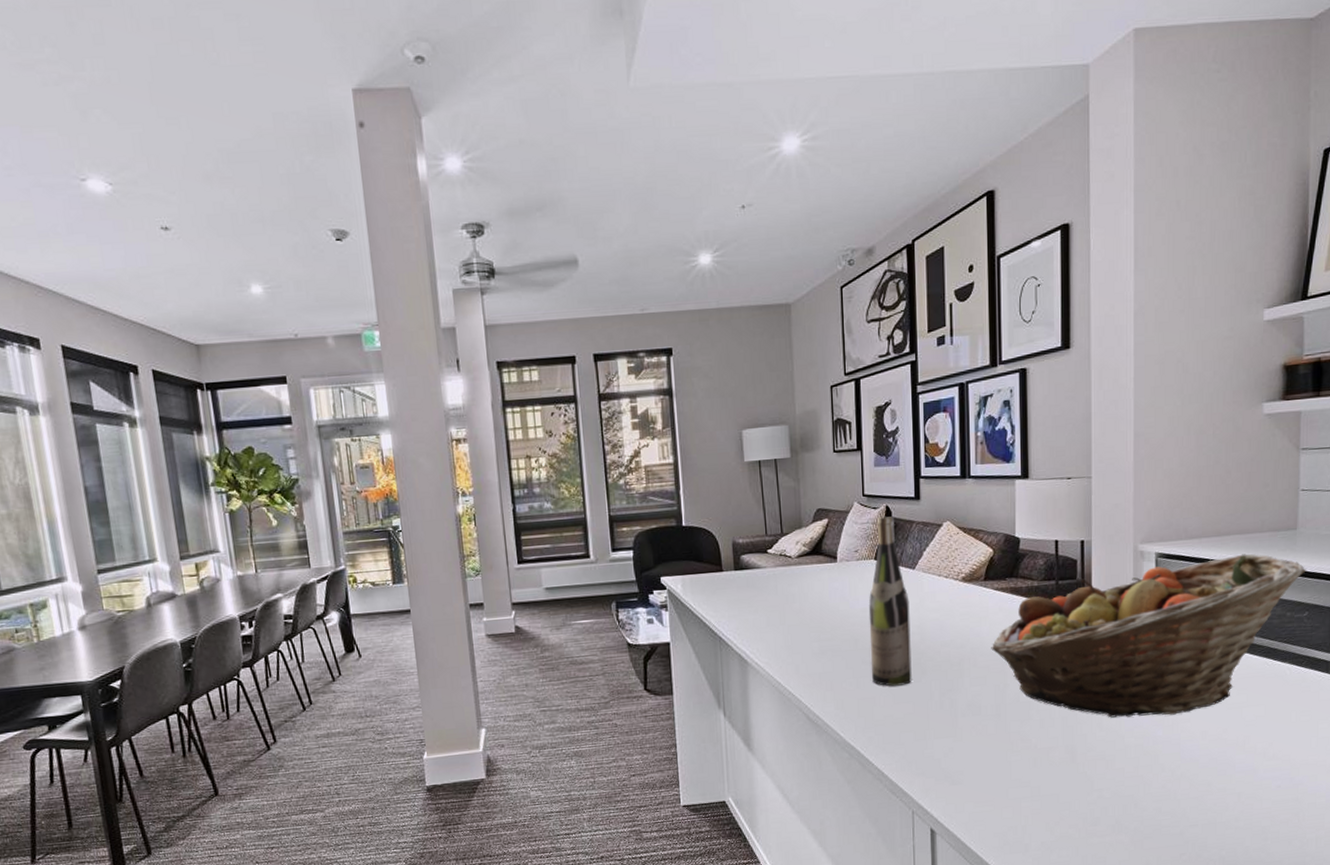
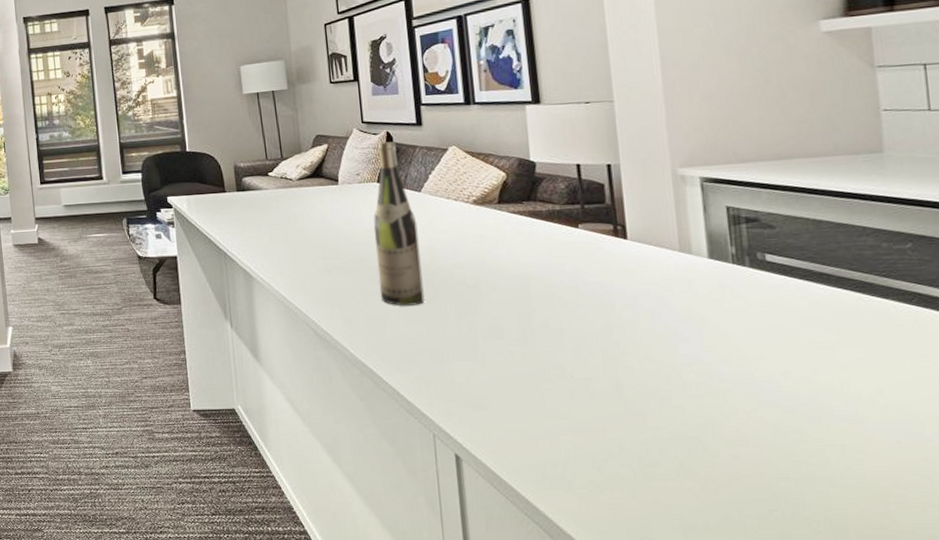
fruit basket: present [991,554,1306,718] -> none [511,178,903,351]

